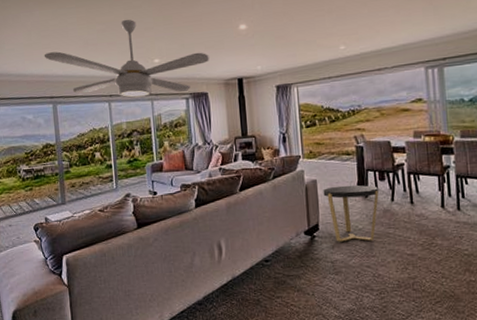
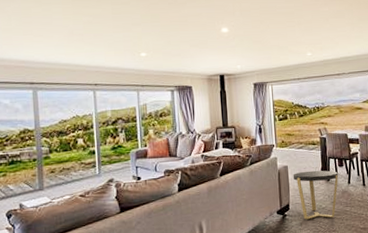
ceiling fan: present [44,19,209,98] -> none [24,13,194,88]

